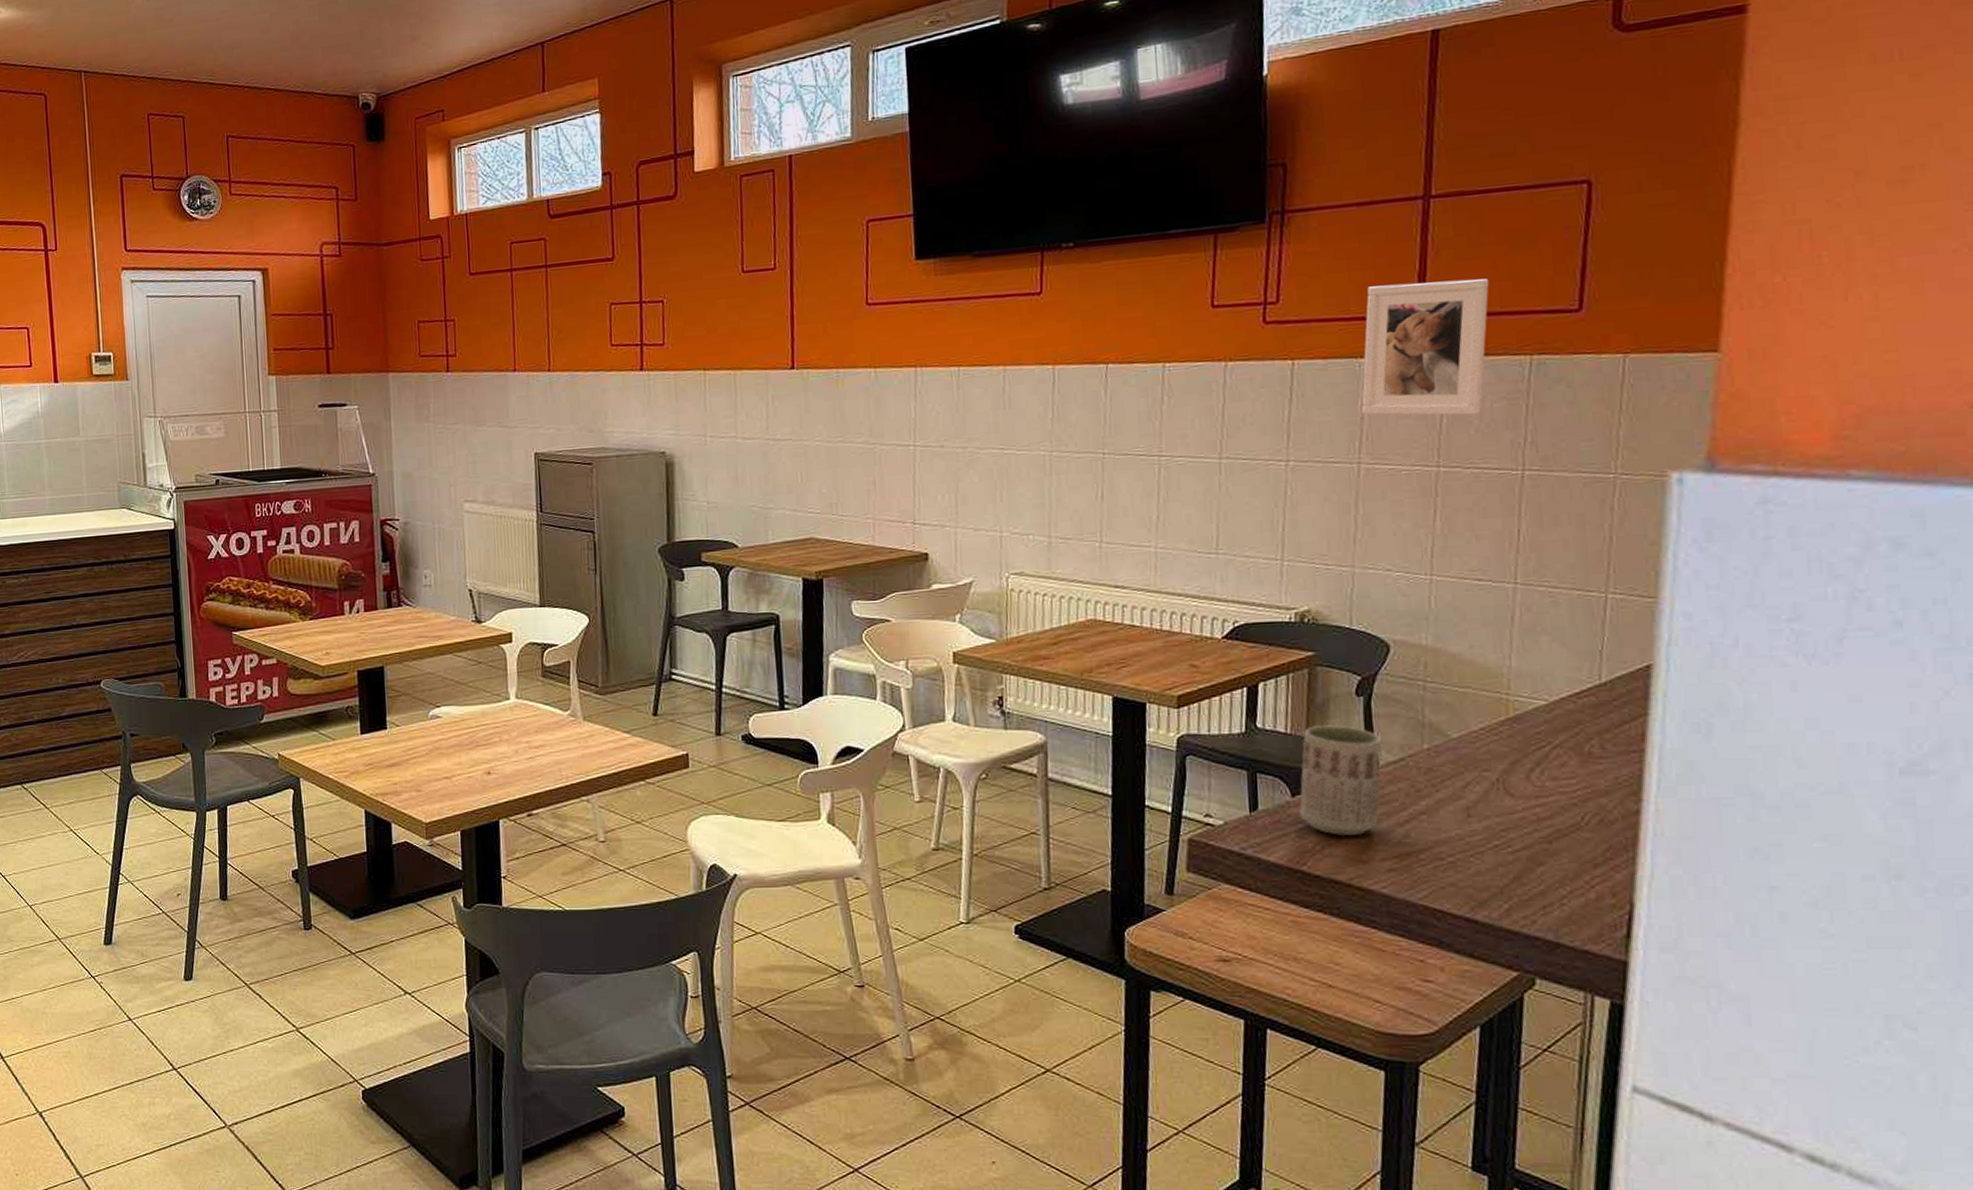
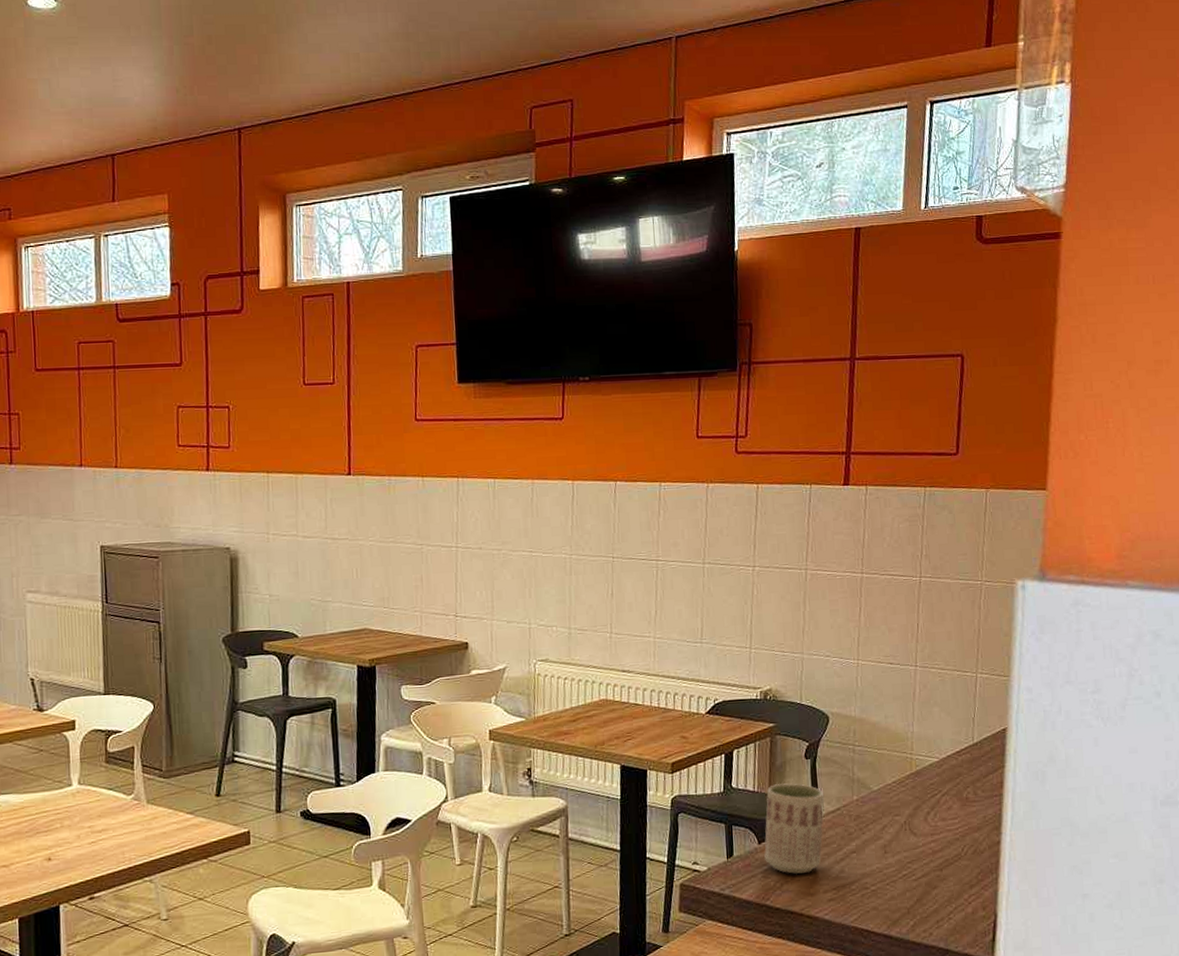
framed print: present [1362,279,1490,416] -> none [808,425,896,533]

